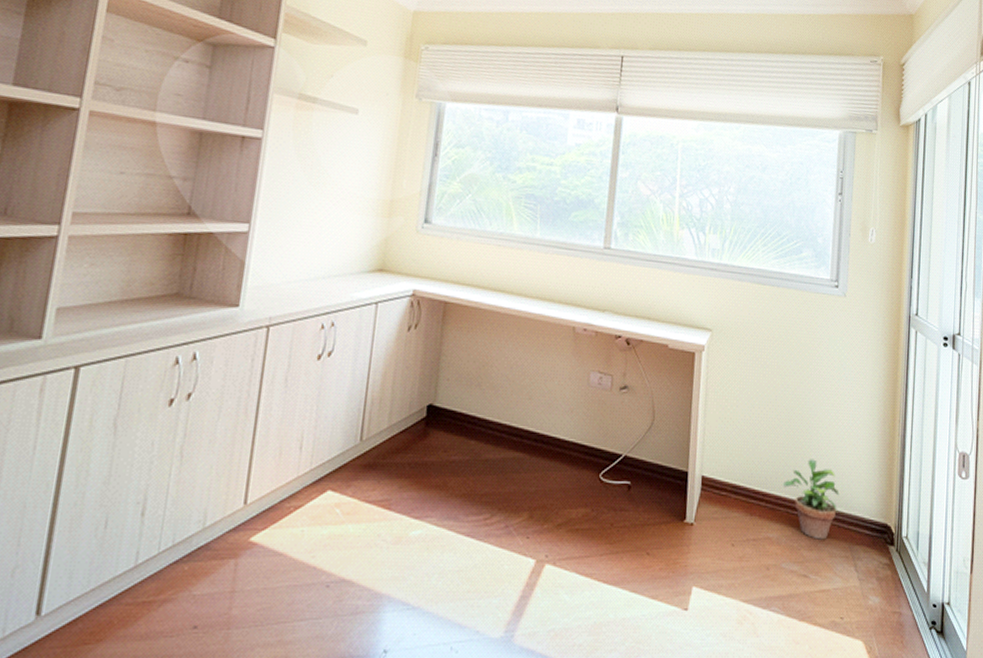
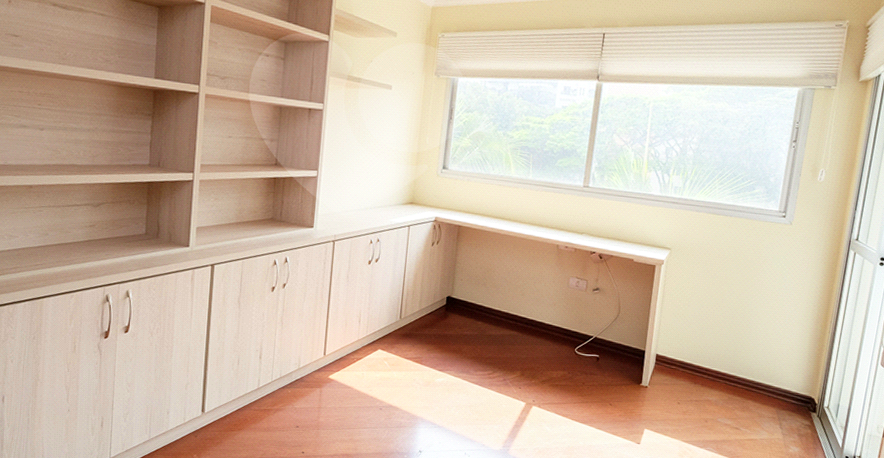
potted plant: present [783,459,839,540] -> none [724,346,772,405]

